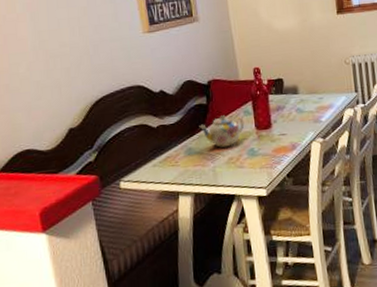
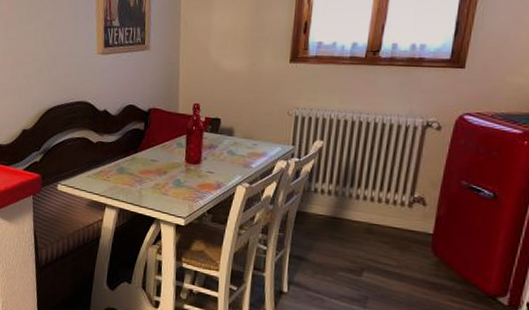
teapot: present [199,115,245,148] -> none [133,143,176,173]

